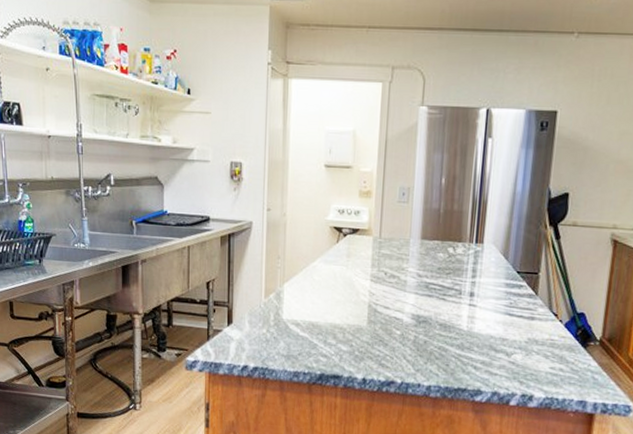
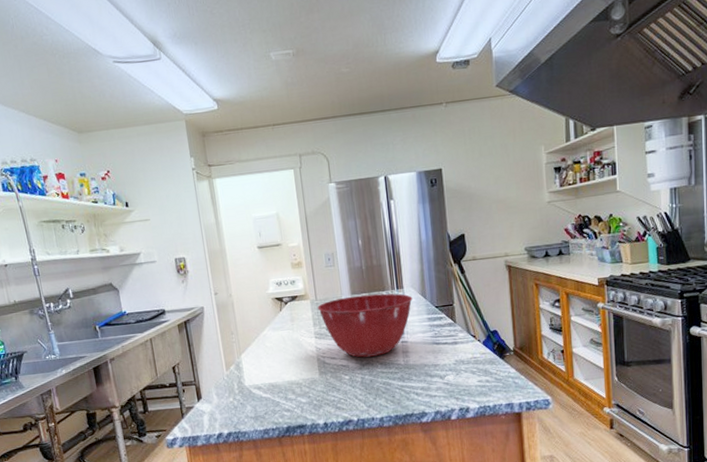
mixing bowl: none [380,241,492,316] -> present [317,293,413,358]

